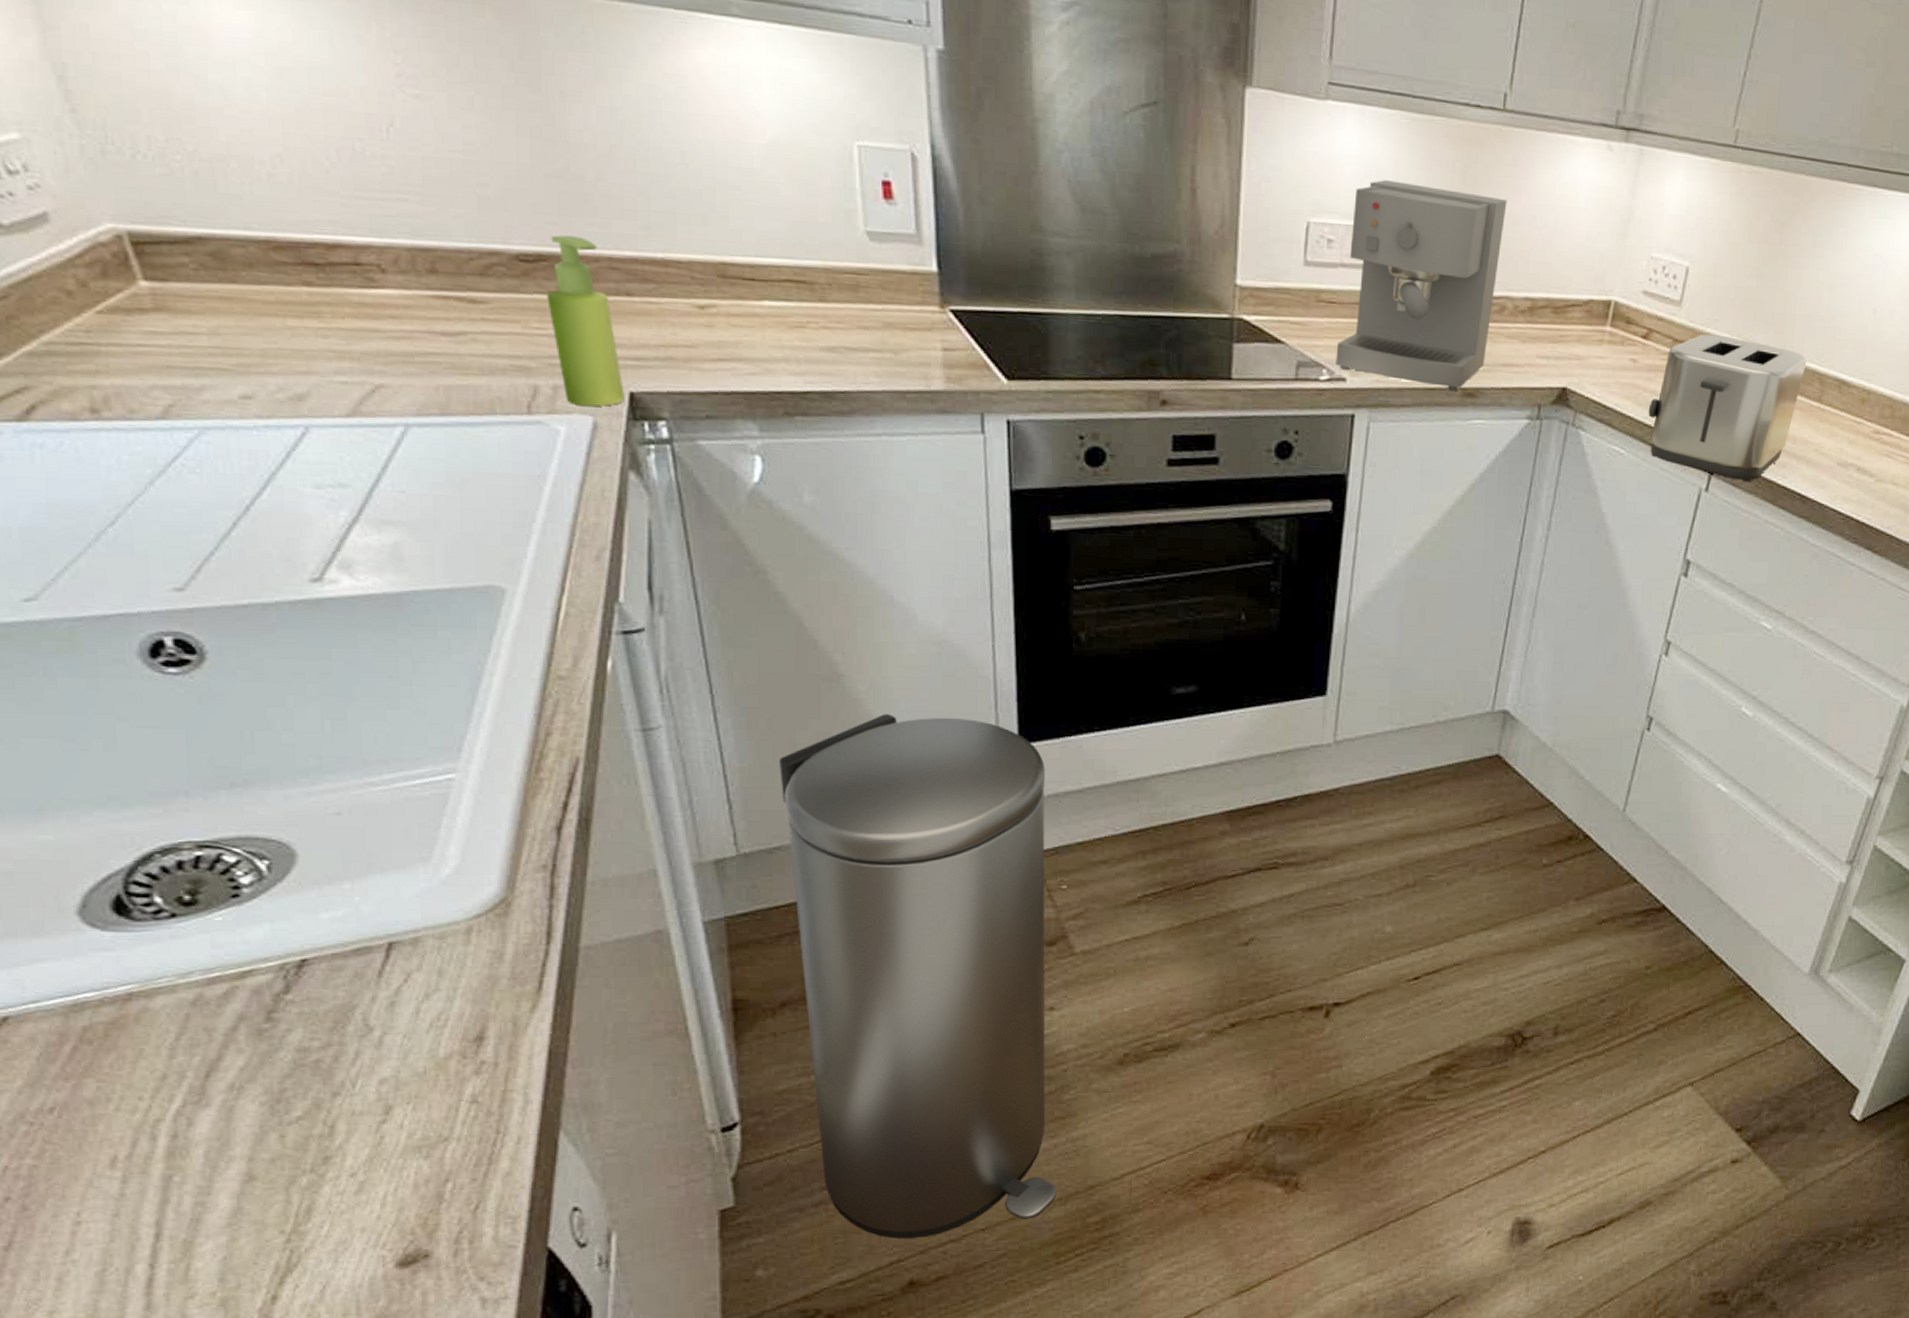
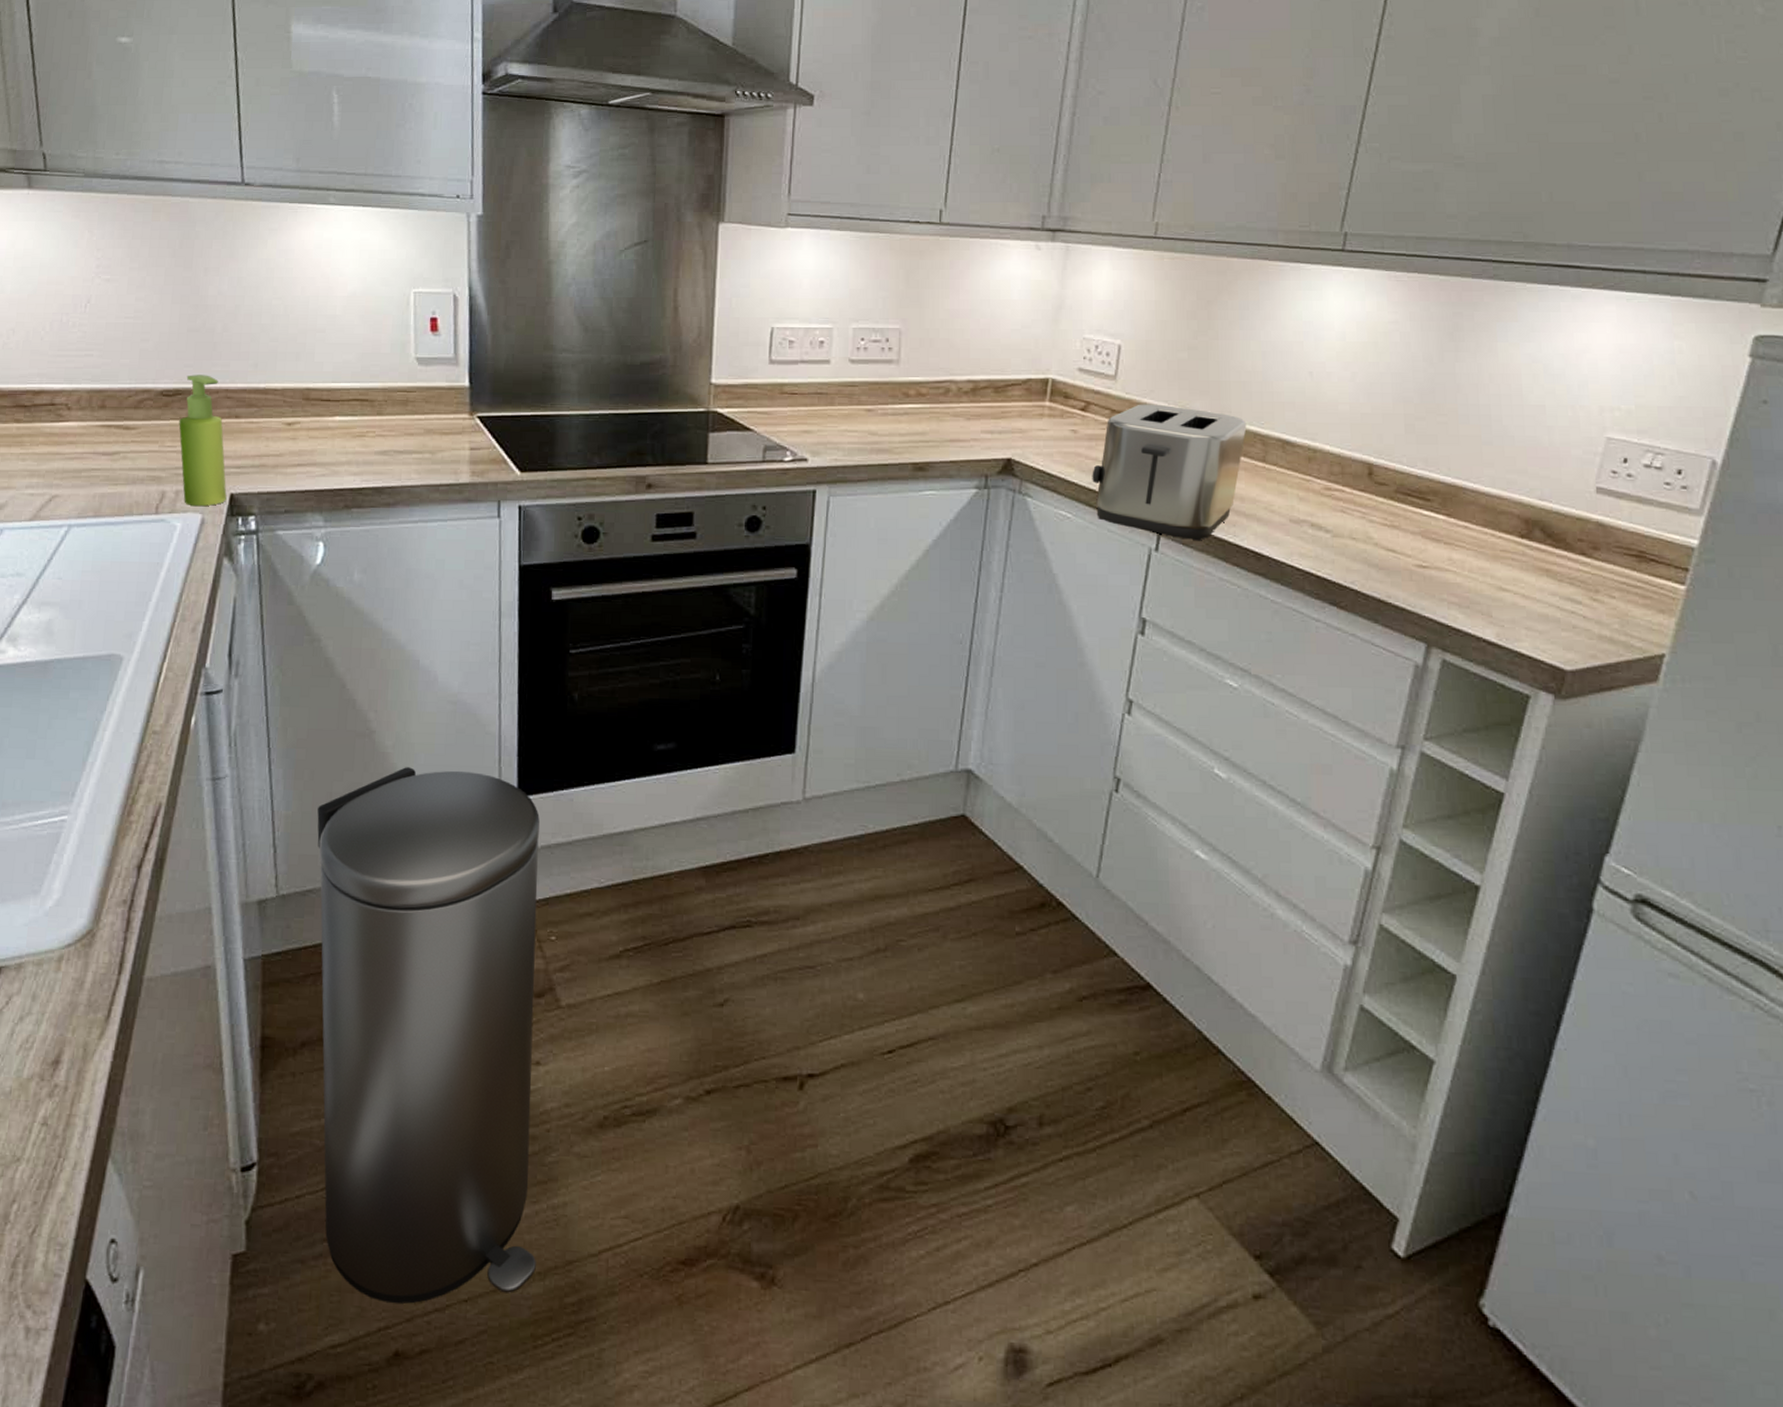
coffee maker: present [1336,180,1507,391] -> none [798,289,947,466]

